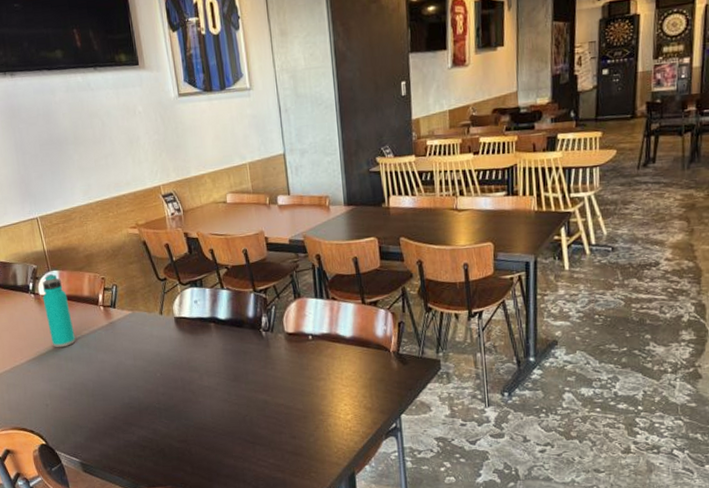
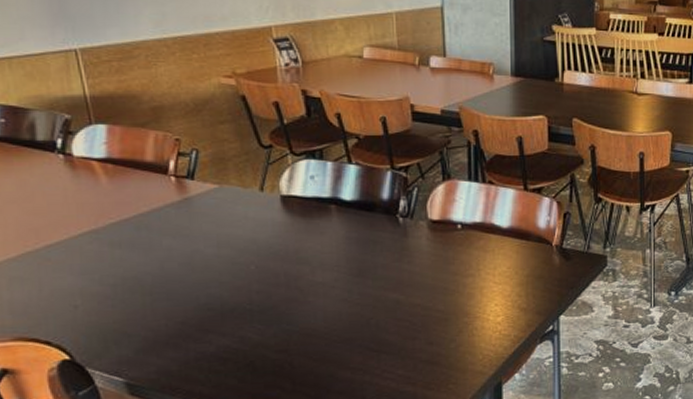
water bottle: present [42,274,76,348] -> none [78,129,128,229]

